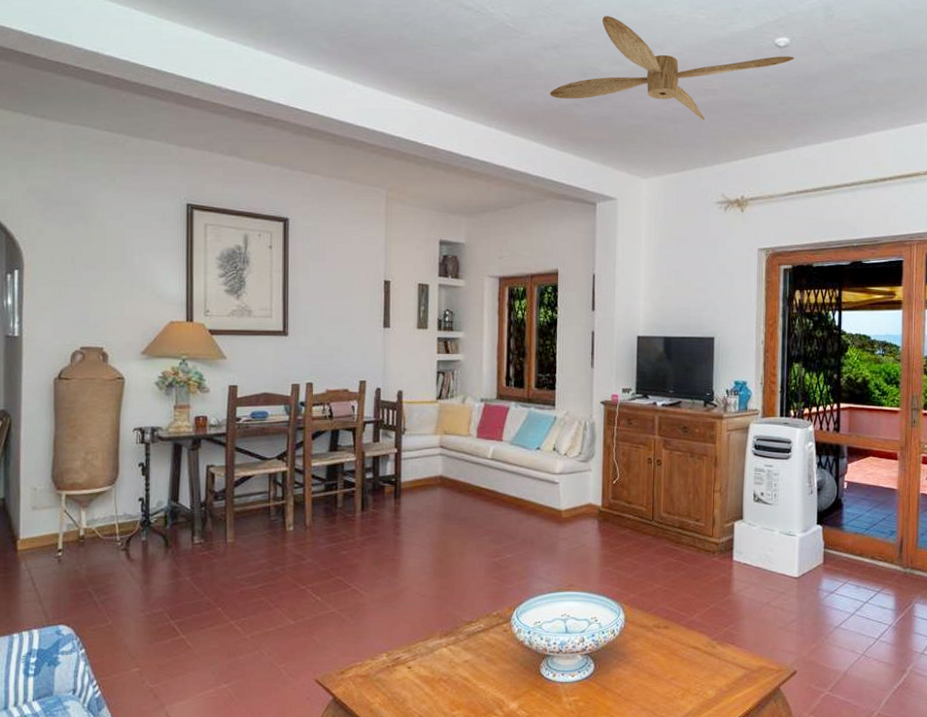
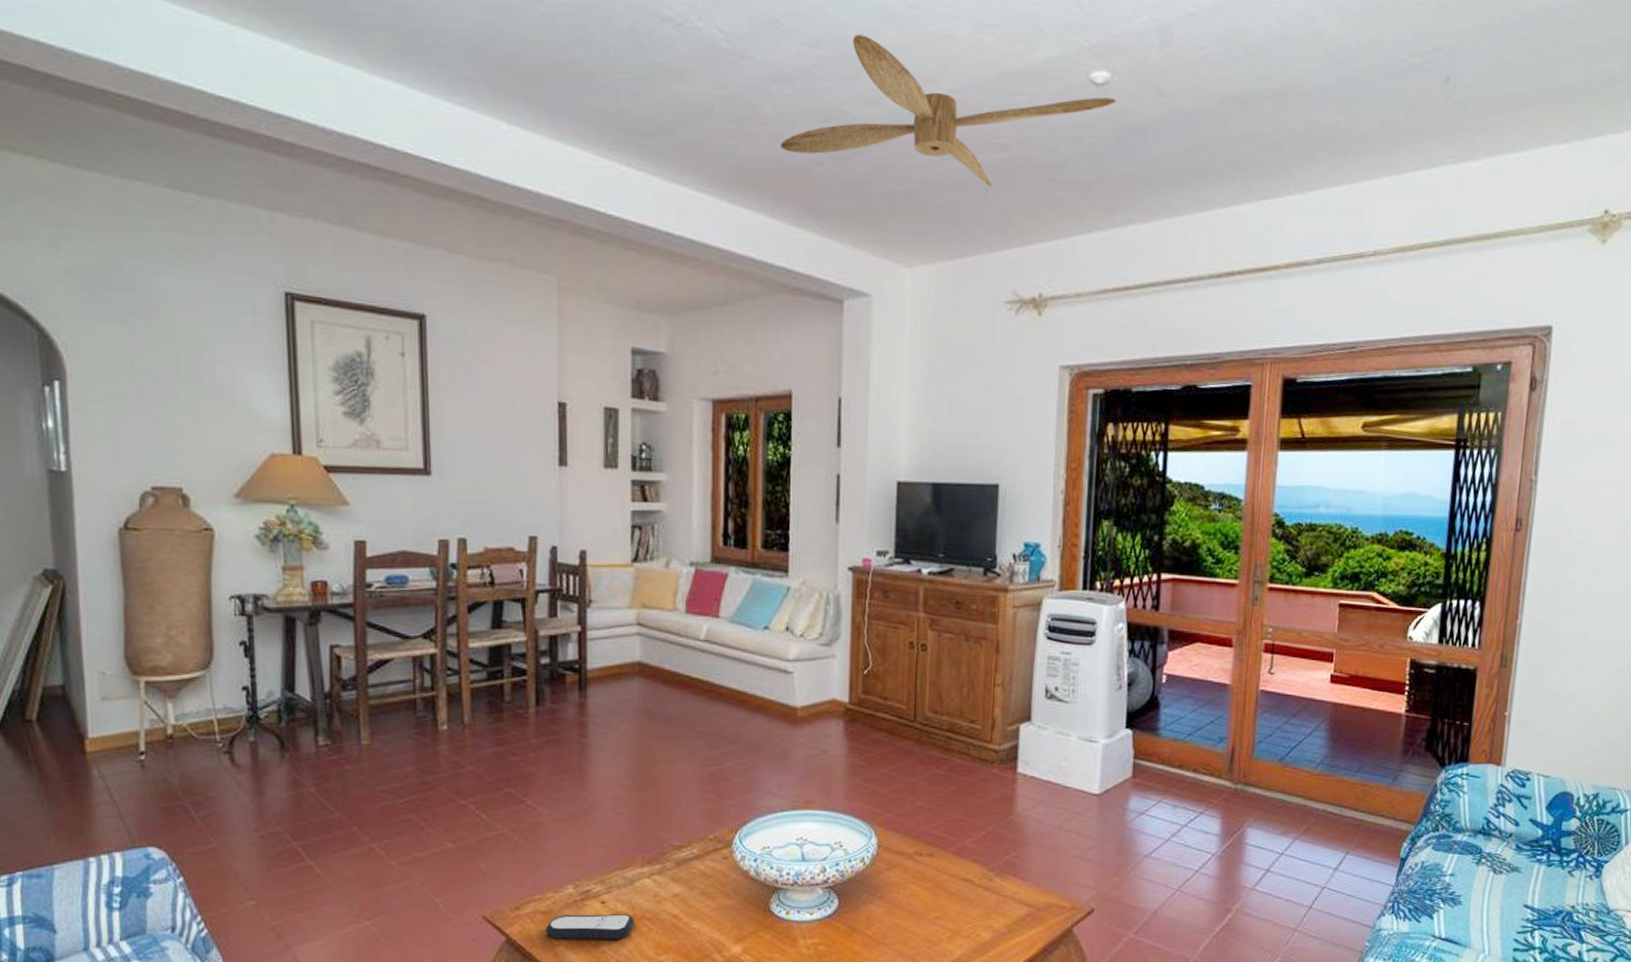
remote control: none [363,677,434,698] -> present [545,914,635,939]

